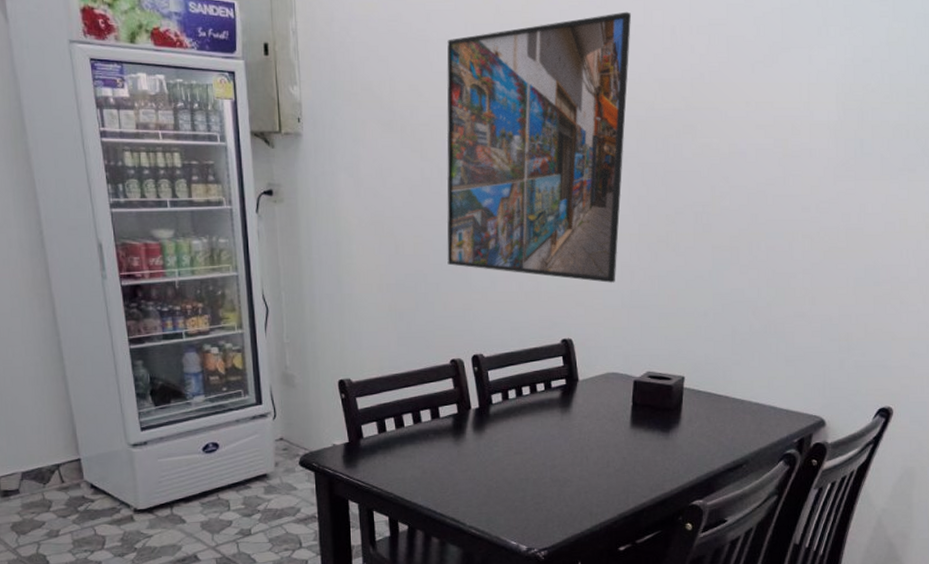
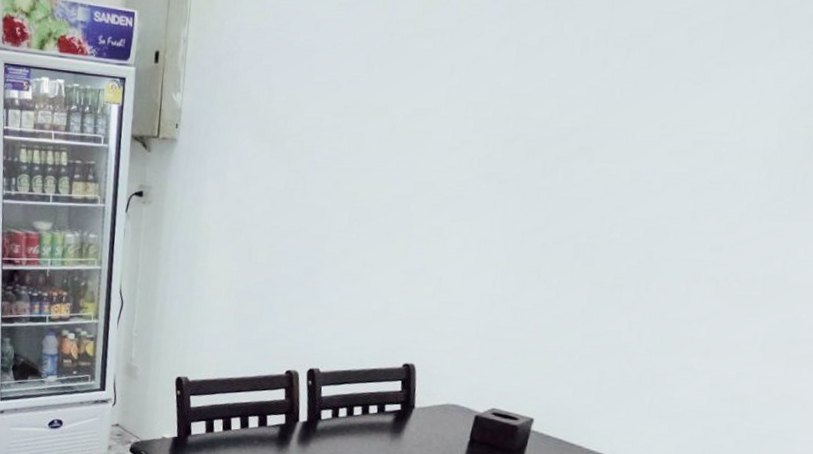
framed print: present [446,11,631,283] -> none [298,21,538,311]

